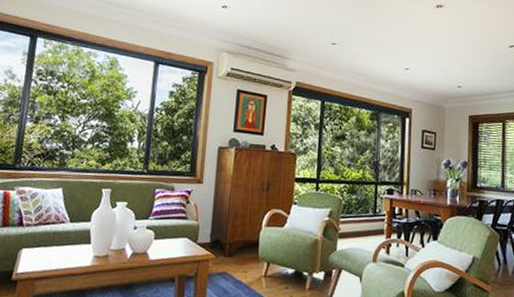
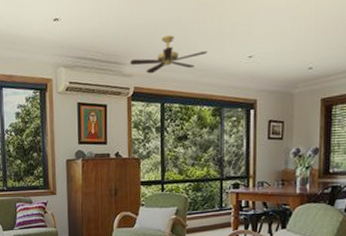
ceiling fan: none [293,38,369,72] -> present [129,35,208,74]

